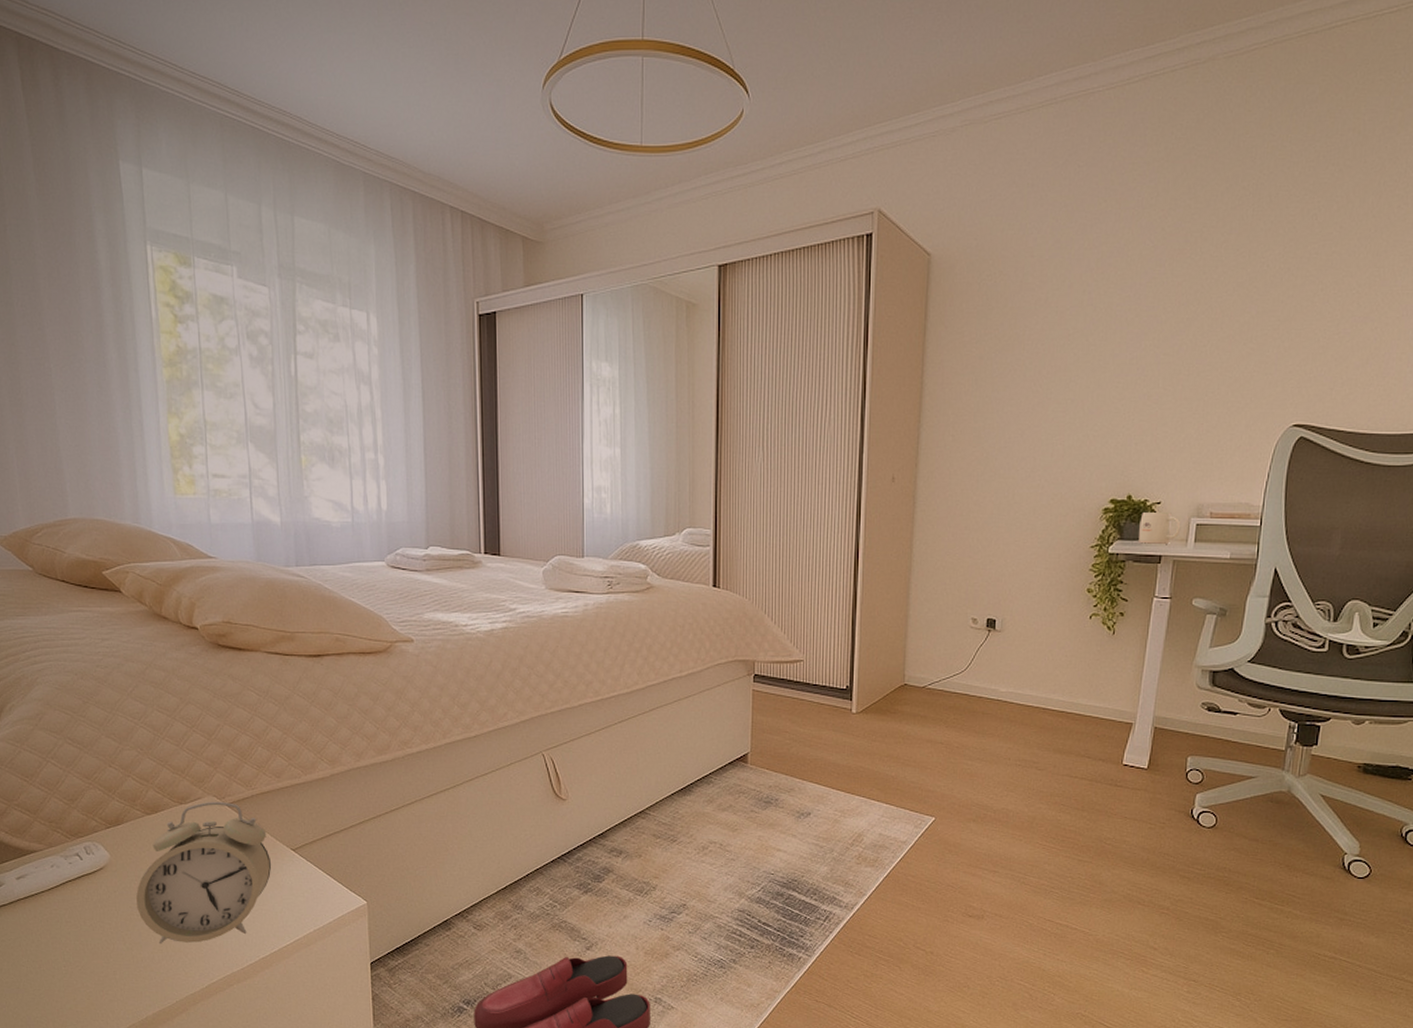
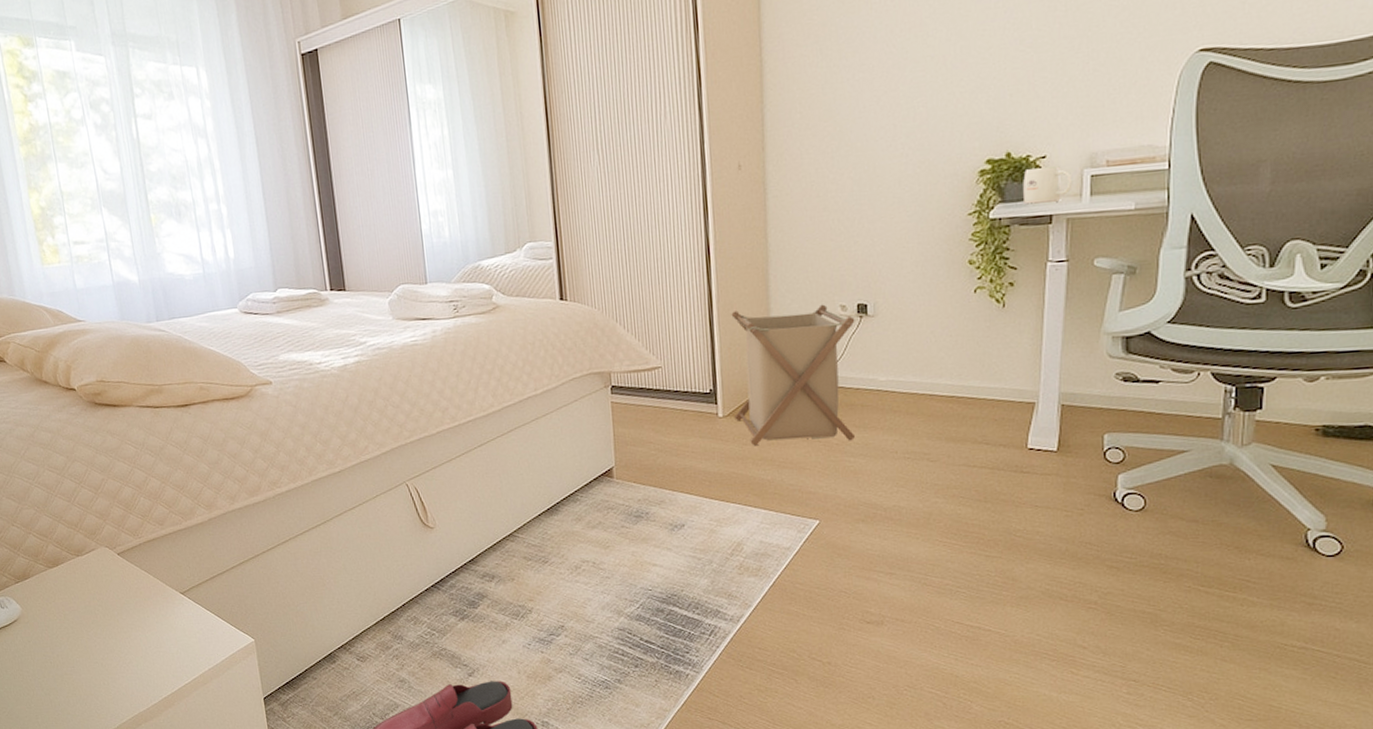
alarm clock: present [136,801,271,945] -> none [47,551,164,689]
laundry basket: none [867,614,984,745] -> present [731,304,855,446]

